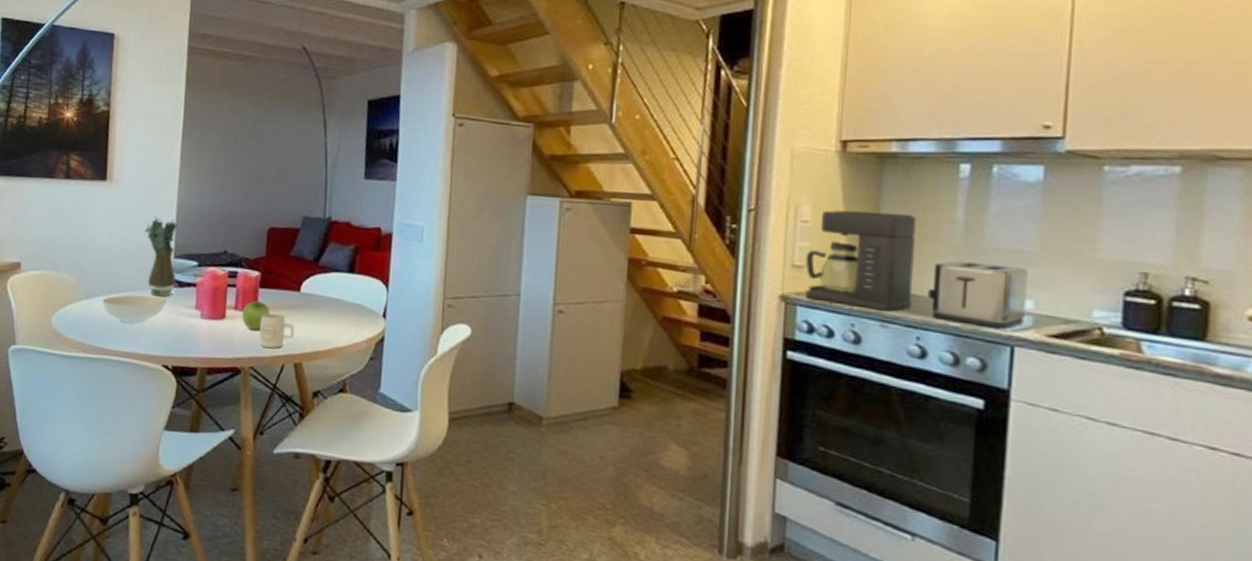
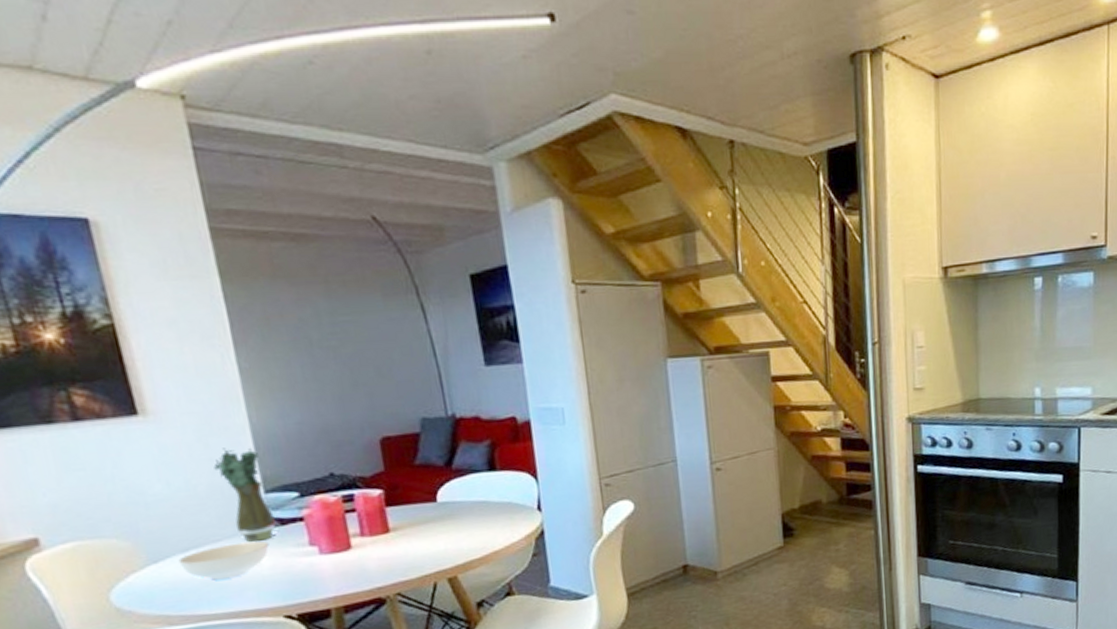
fruit: present [241,301,271,330] -> none [370,521,407,554]
mug: present [259,313,295,349] -> none [396,529,441,570]
coffee maker: present [805,210,916,313] -> none [925,328,1008,418]
toaster: present [928,260,1028,330] -> none [1019,360,1087,416]

